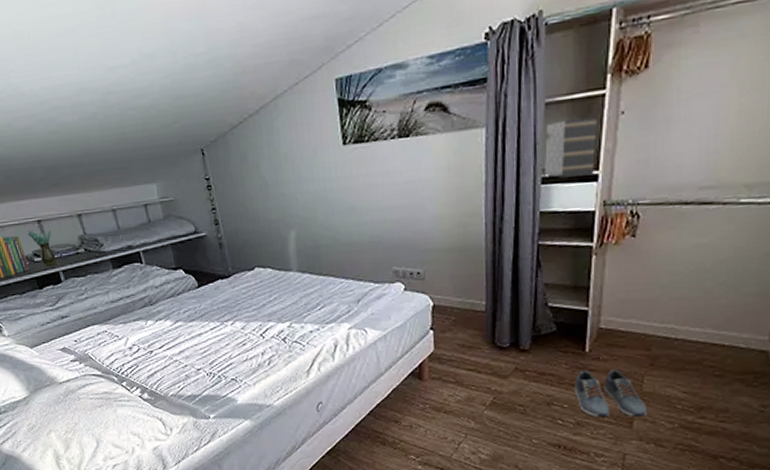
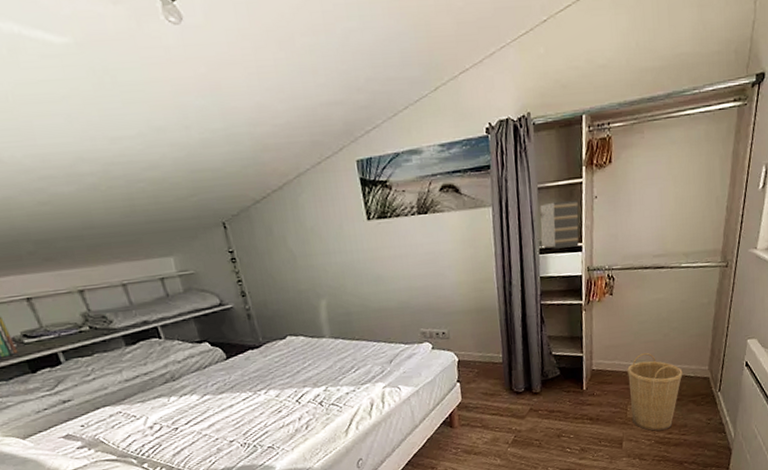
vase: present [27,230,56,266] -> none [13,308,54,348]
shoe: present [574,369,648,418] -> none [576,402,633,443]
basket: none [648,313,729,414] -> present [627,353,683,432]

